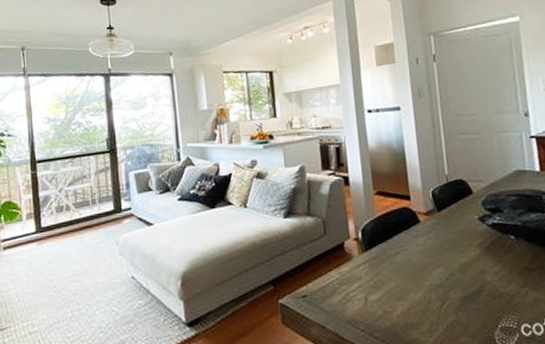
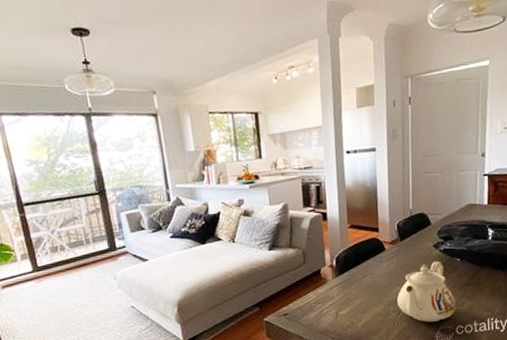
teapot: none [439,237,518,317] -> present [396,261,457,323]

